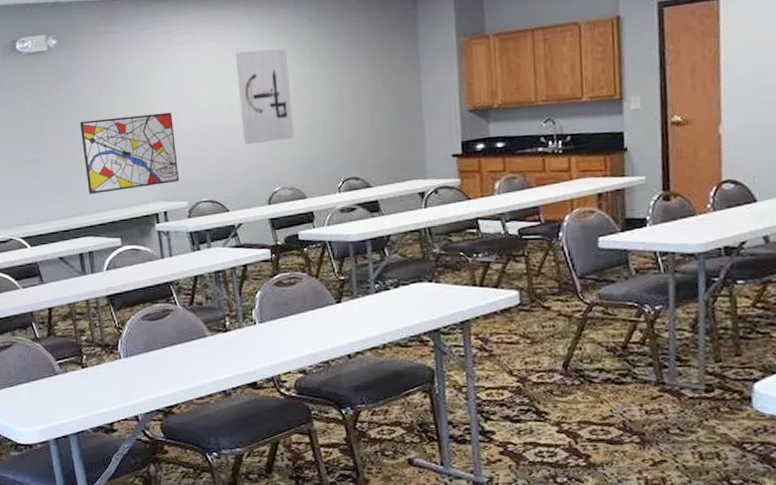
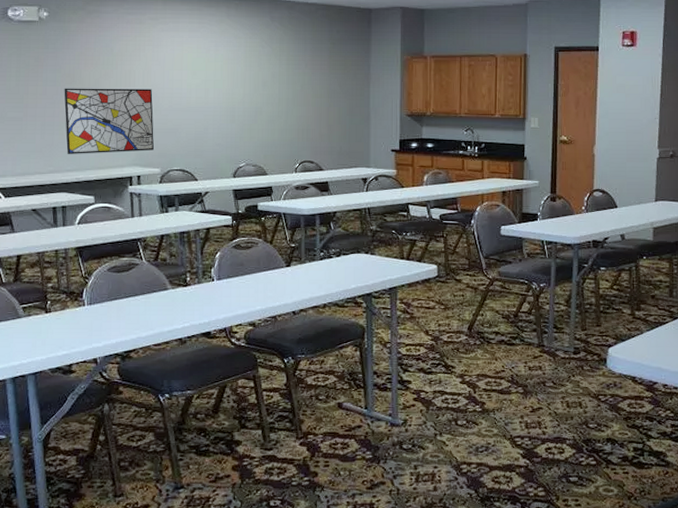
wall art: present [235,48,295,145] -> none [213,44,261,125]

